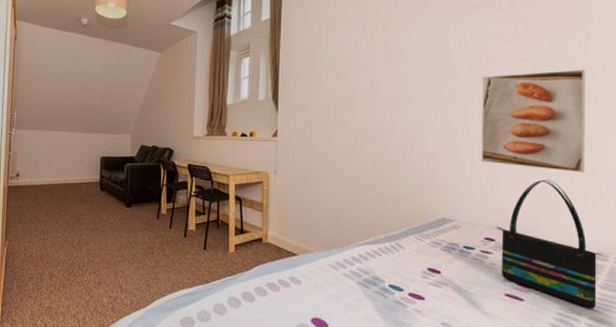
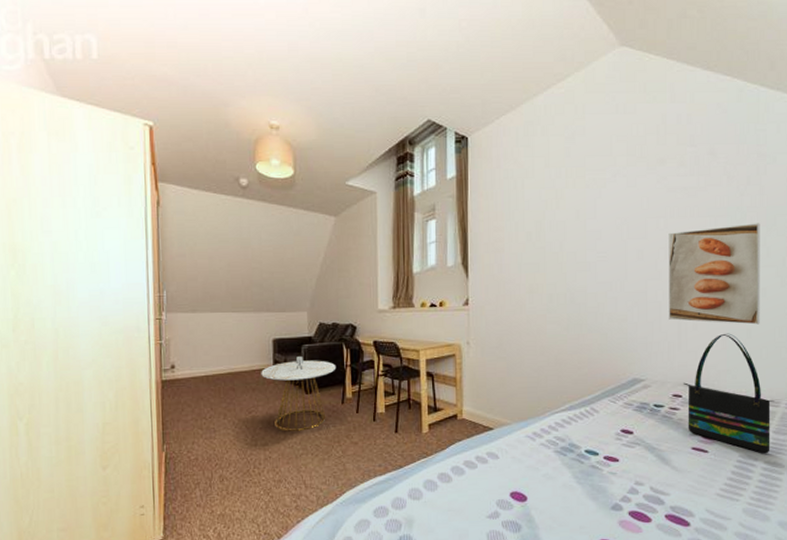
side table: none [89,174,154,240] -> present [261,356,336,431]

